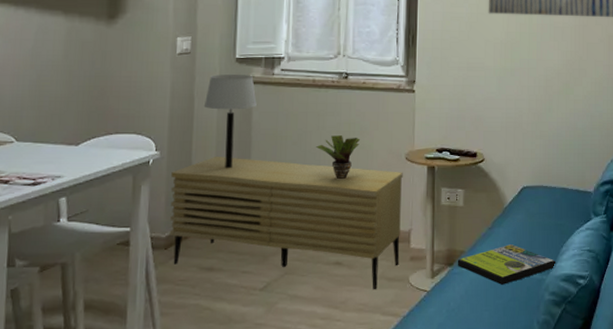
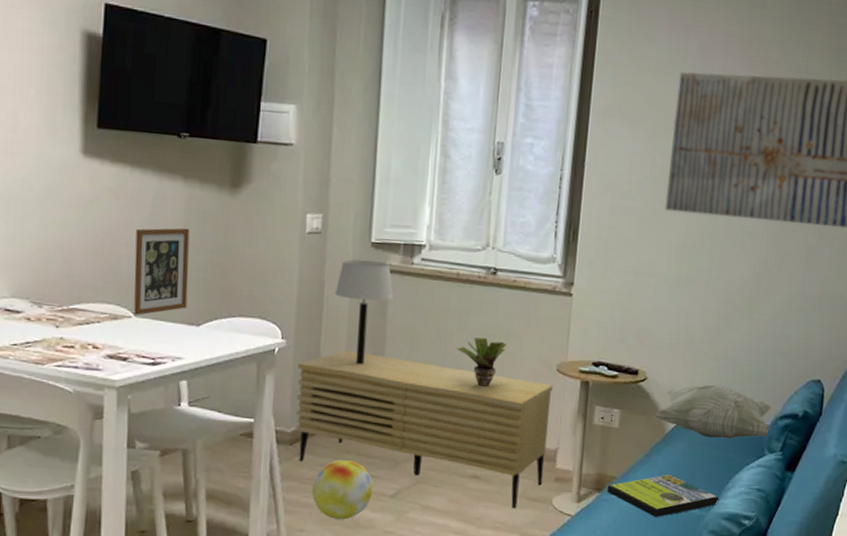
picture frame: none [15,57,70,140] -> present [133,228,190,316]
ball: none [186,259,244,317] -> present [312,460,373,520]
decorative pillow: none [494,160,595,208] -> present [655,384,772,439]

